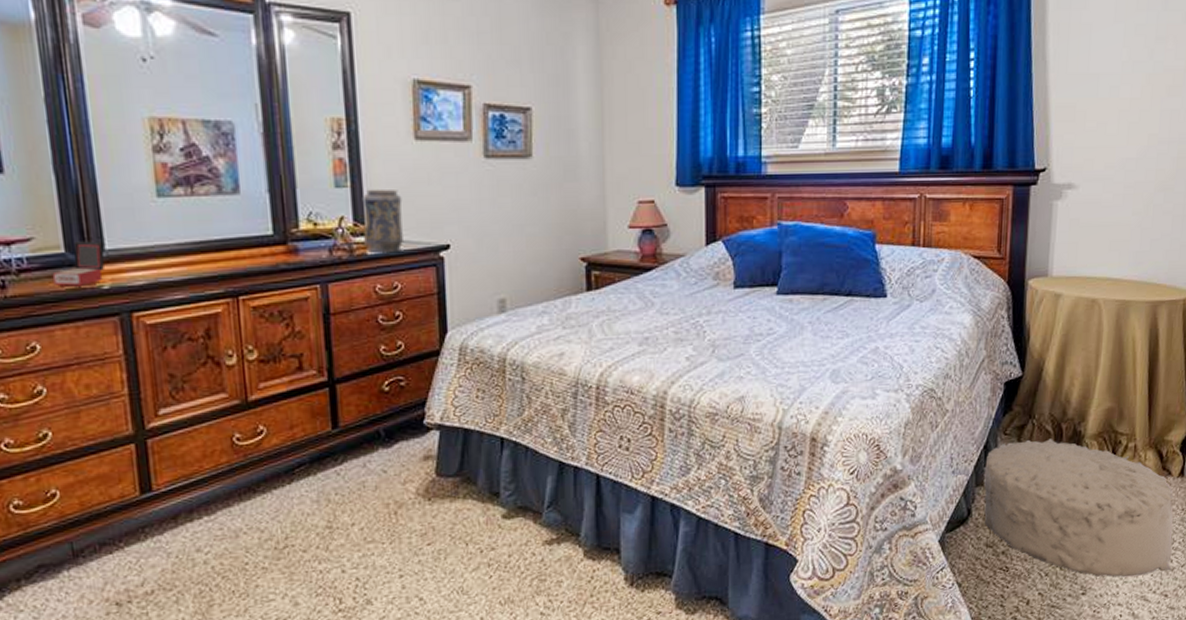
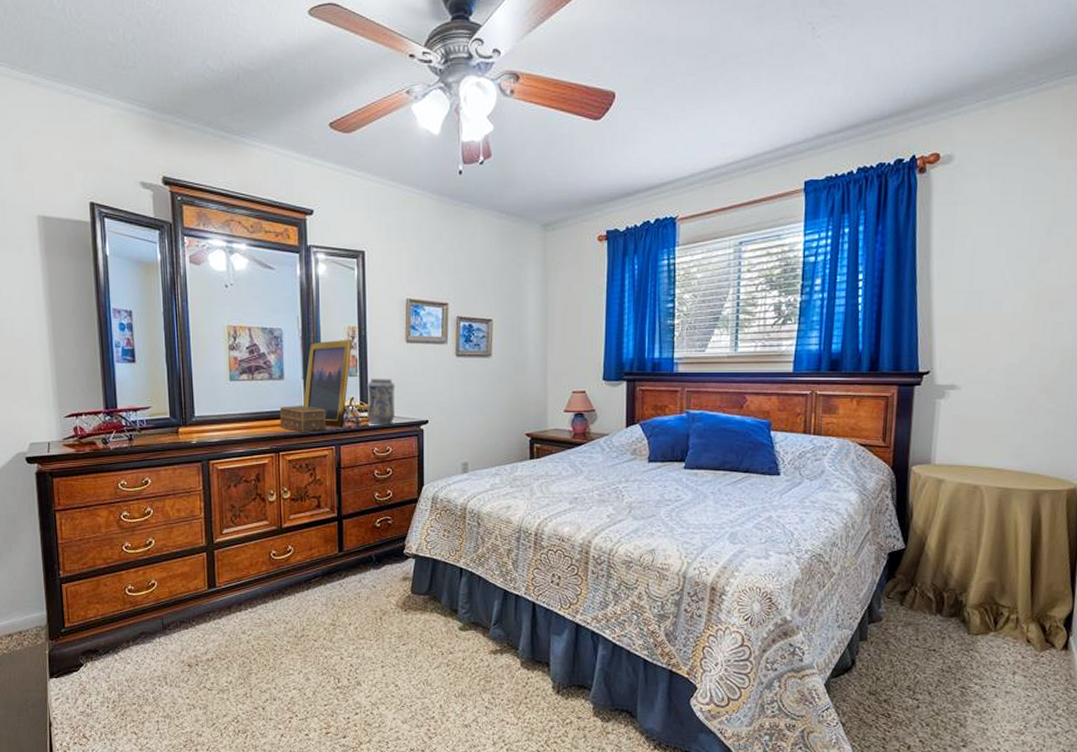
jewelry box: present [51,241,105,290] -> none [161,410,194,443]
decorative box: none [236,230,305,268] -> present [280,406,325,433]
picture frame: none [270,135,338,259] -> present [303,339,352,428]
pouf: present [984,439,1174,577] -> none [867,604,1057,736]

